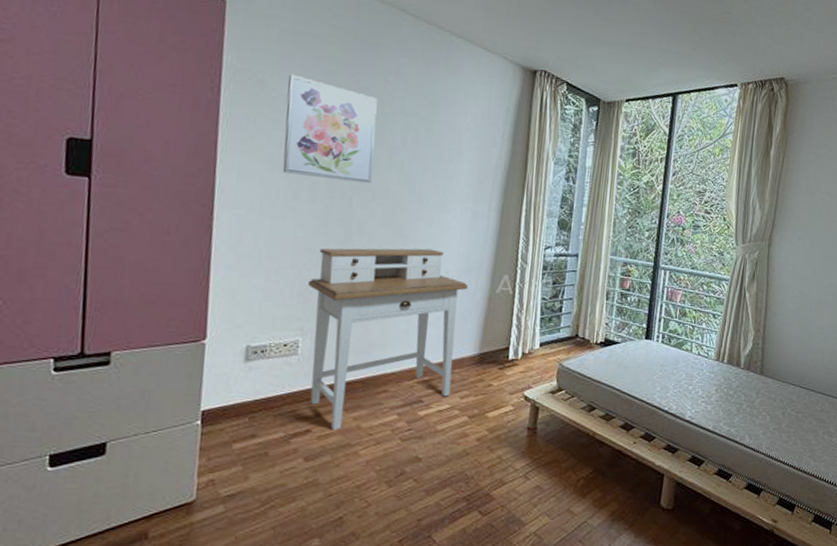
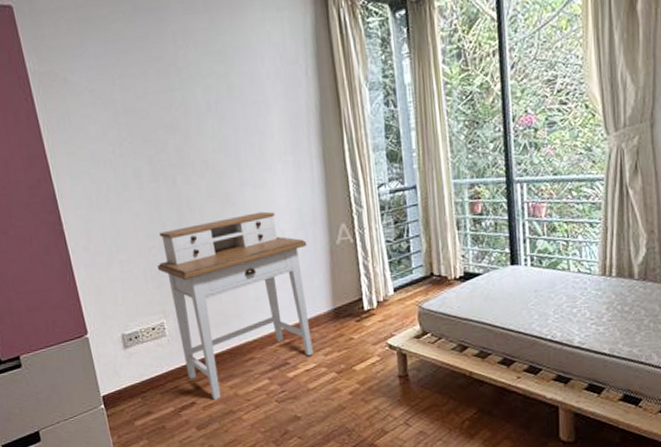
wall art: present [282,73,378,183] -> none [86,63,189,166]

